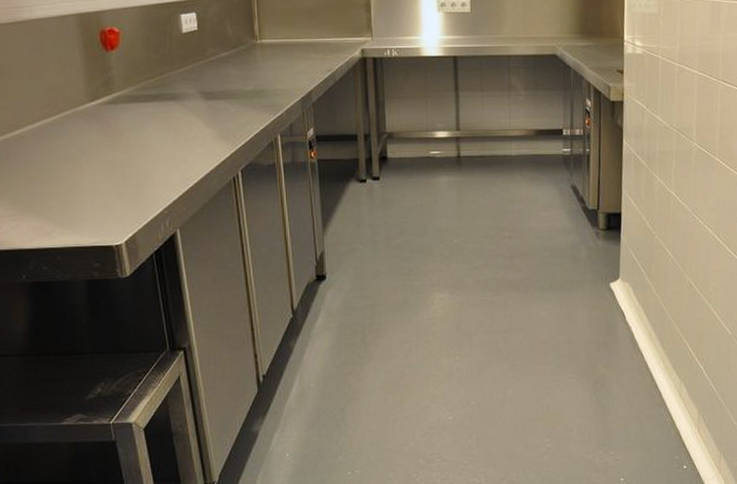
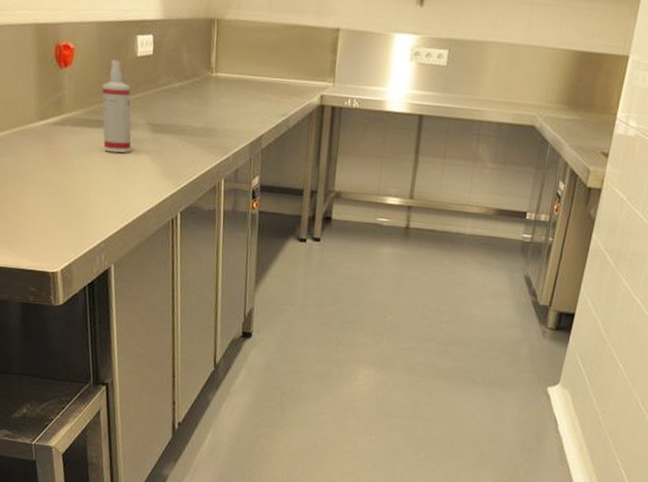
spray bottle: none [150,38,186,123] -> present [102,60,132,153]

